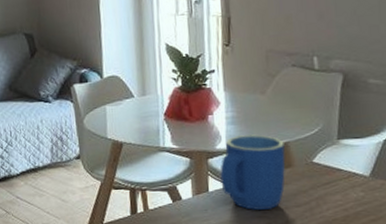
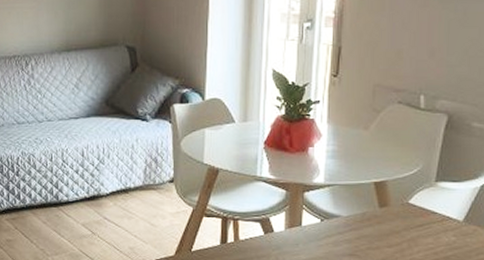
mug: present [220,134,286,210] -> none [315,170,382,248]

